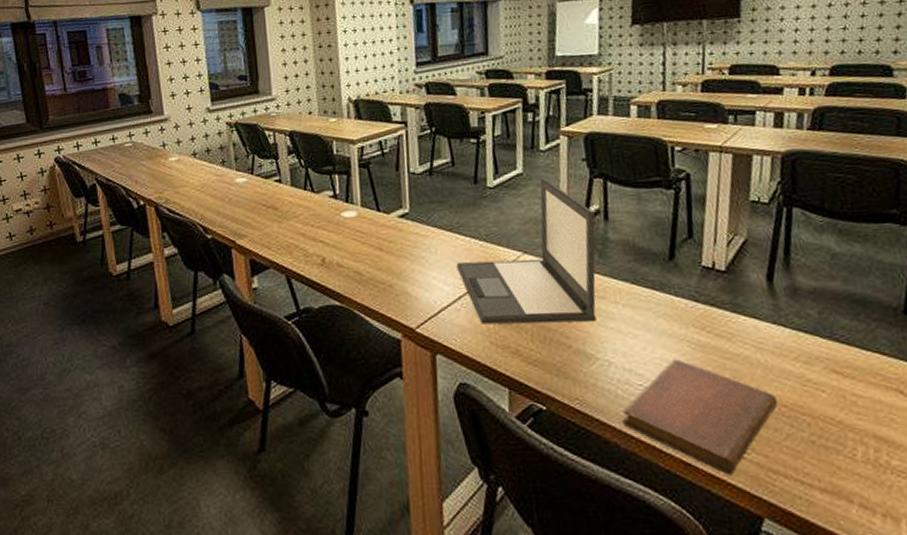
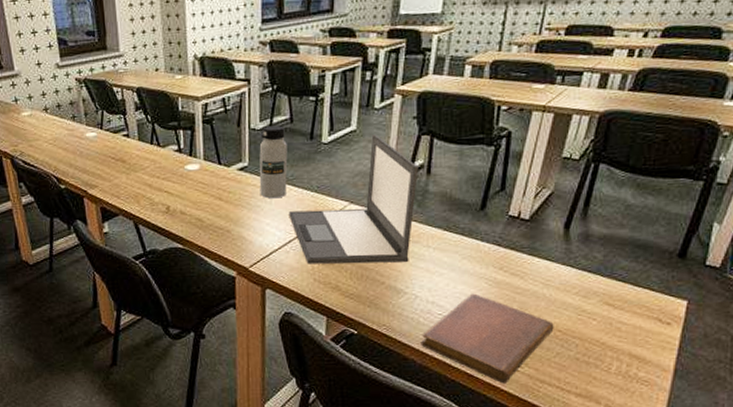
water bottle: none [420,169,453,249] -> present [259,125,288,199]

